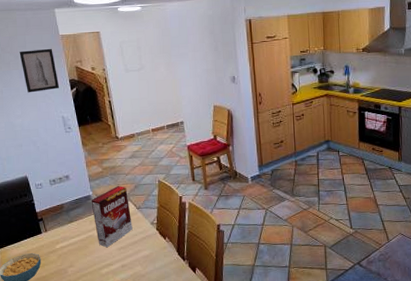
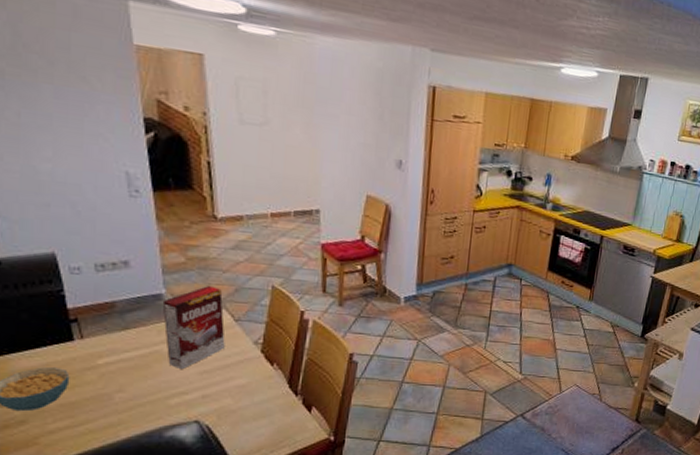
wall art: present [19,48,59,93] -> none [56,55,125,128]

